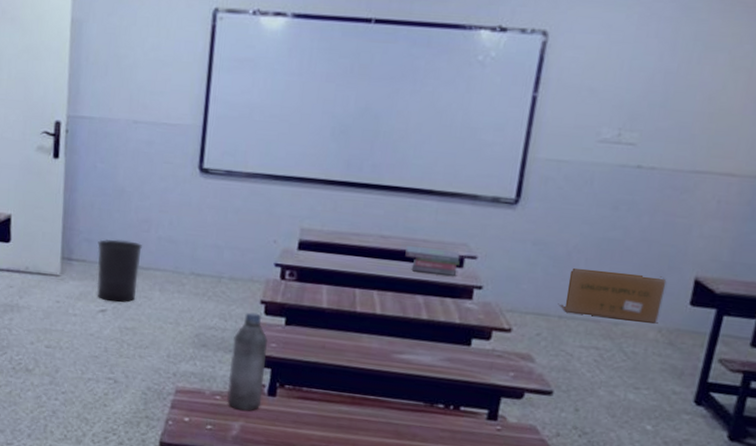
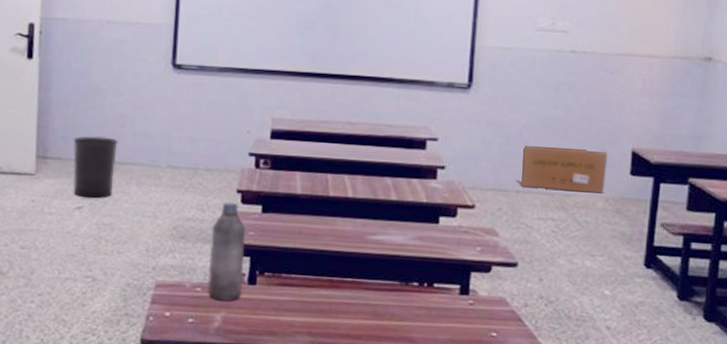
books: present [405,245,460,276] -> none [372,130,423,158]

